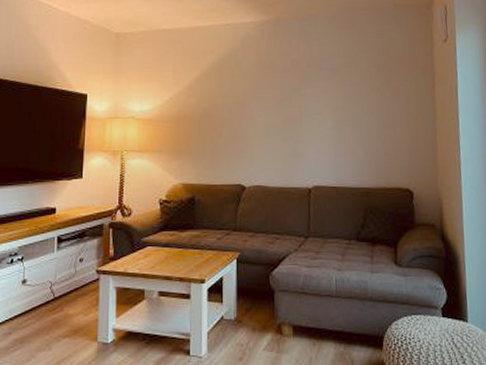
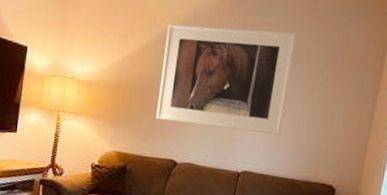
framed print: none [217,44,346,146] -> present [156,24,297,136]

